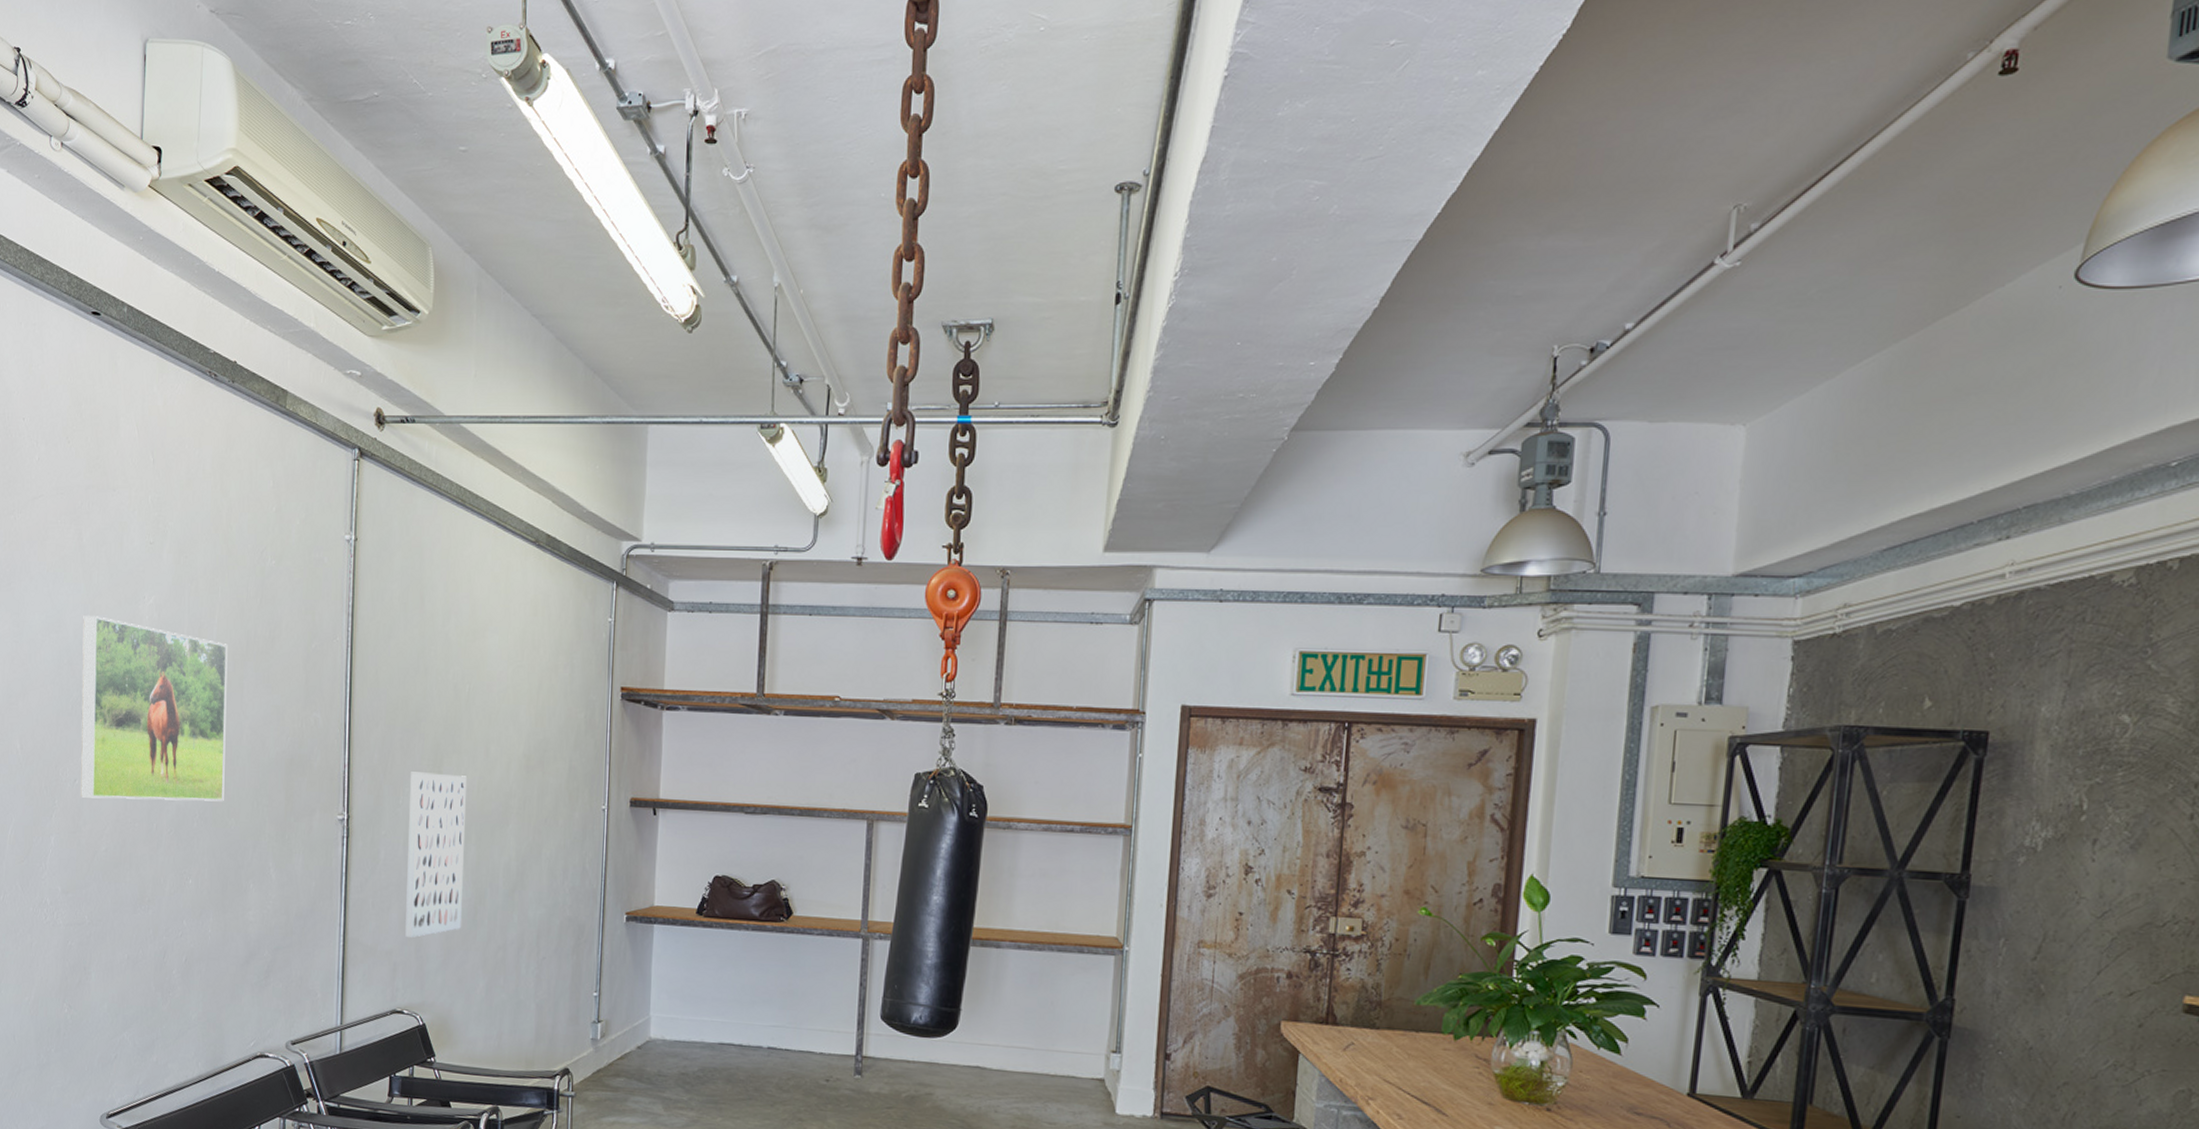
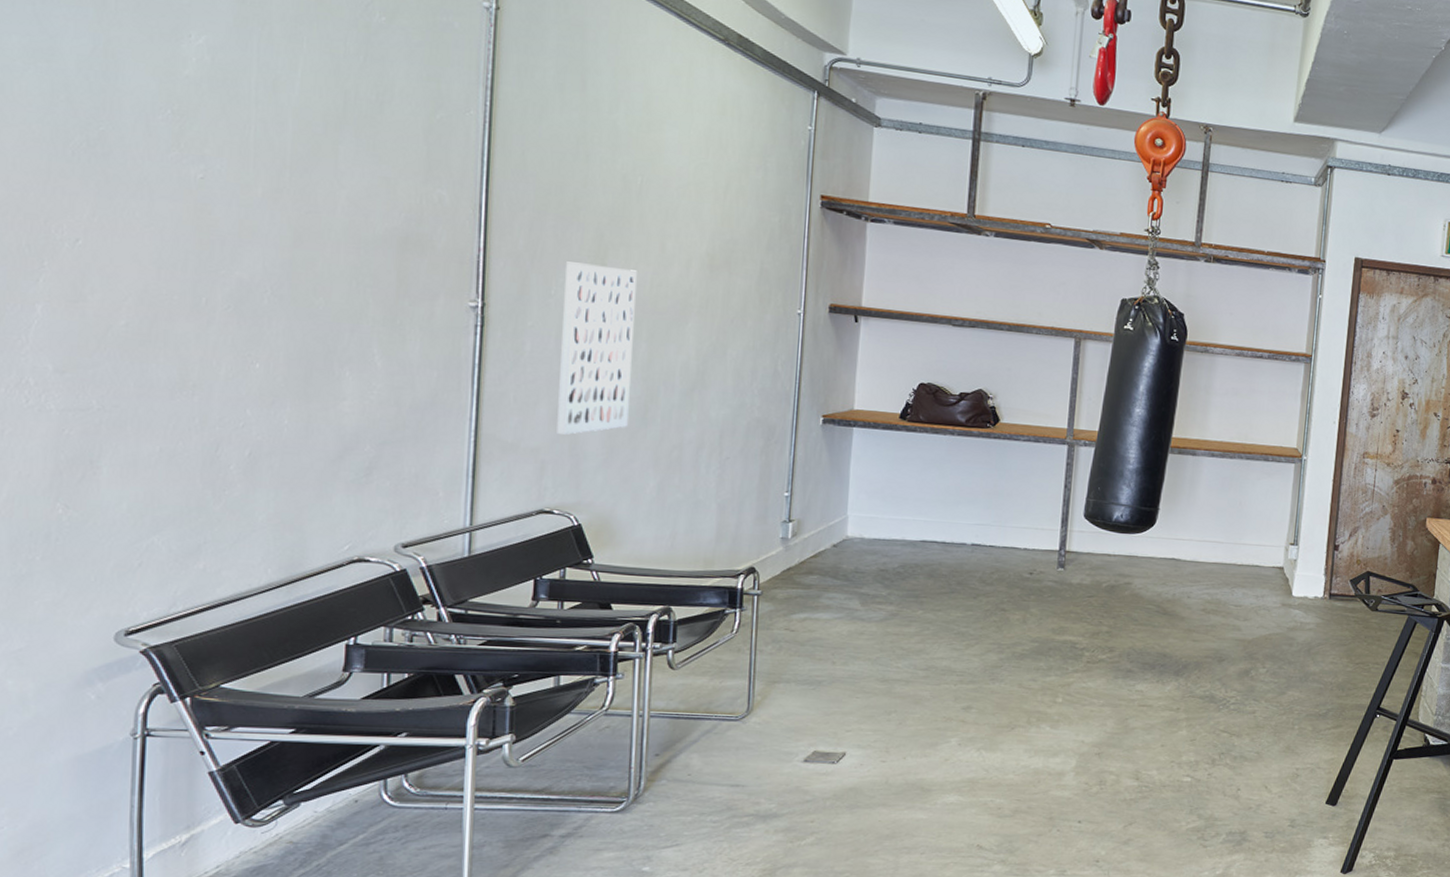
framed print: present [81,616,228,802] -> none [86,46,317,279]

